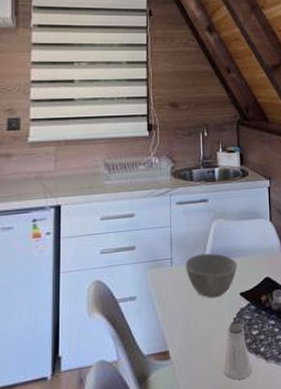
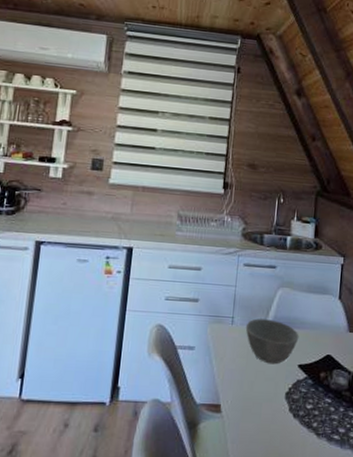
saltshaker: present [223,323,251,380] -> none [272,393,302,448]

